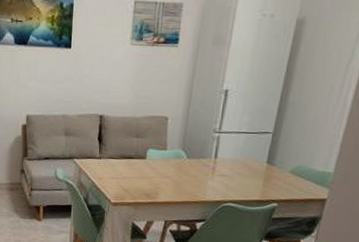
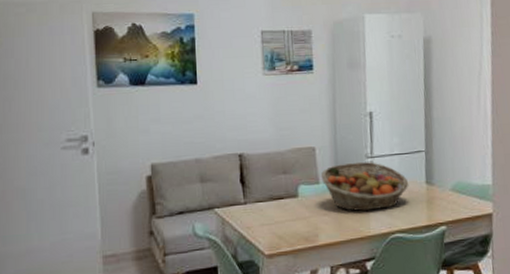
fruit basket: none [169,134,250,180] -> present [320,161,409,212]

